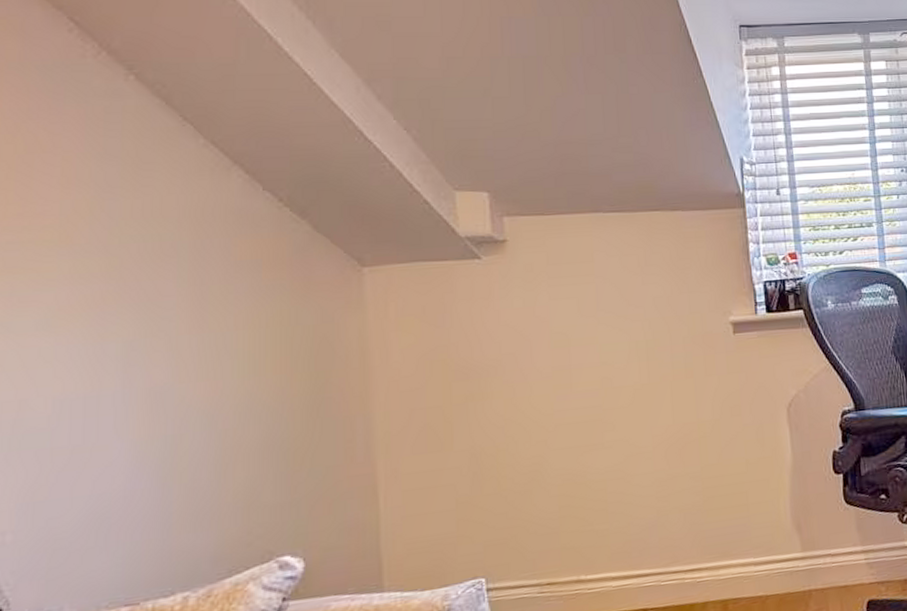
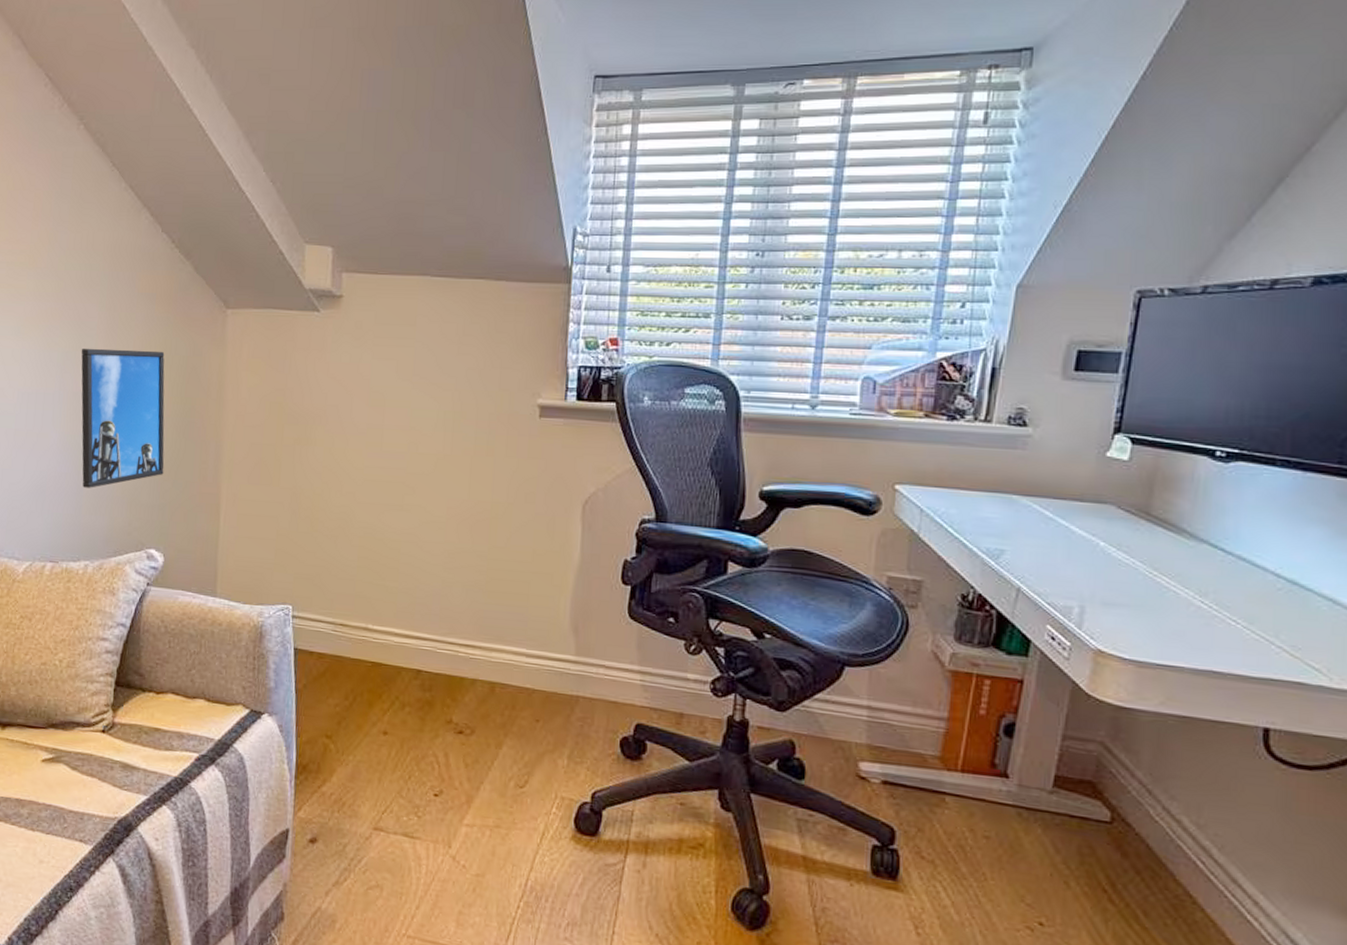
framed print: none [153,323,294,502] -> present [81,348,165,488]

